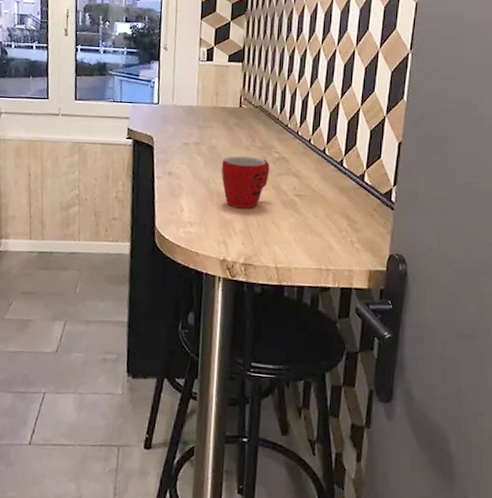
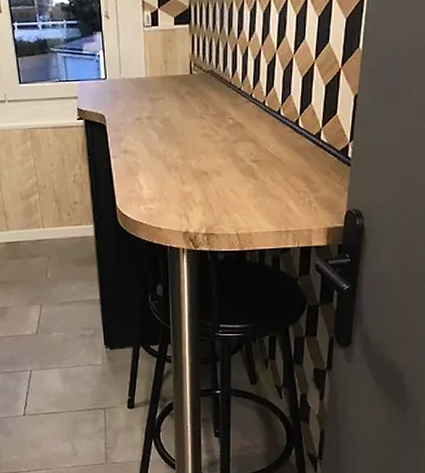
mug: present [221,156,270,209] -> none [176,126,225,180]

